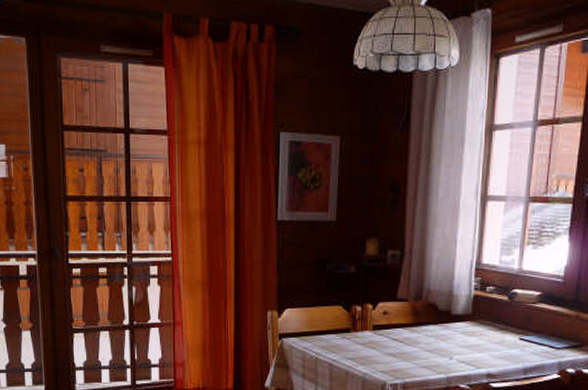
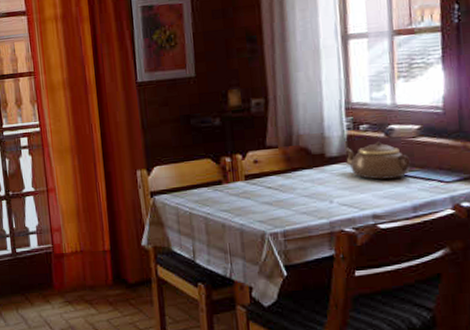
teapot: none [469,304,528,341] -> present [345,141,411,180]

